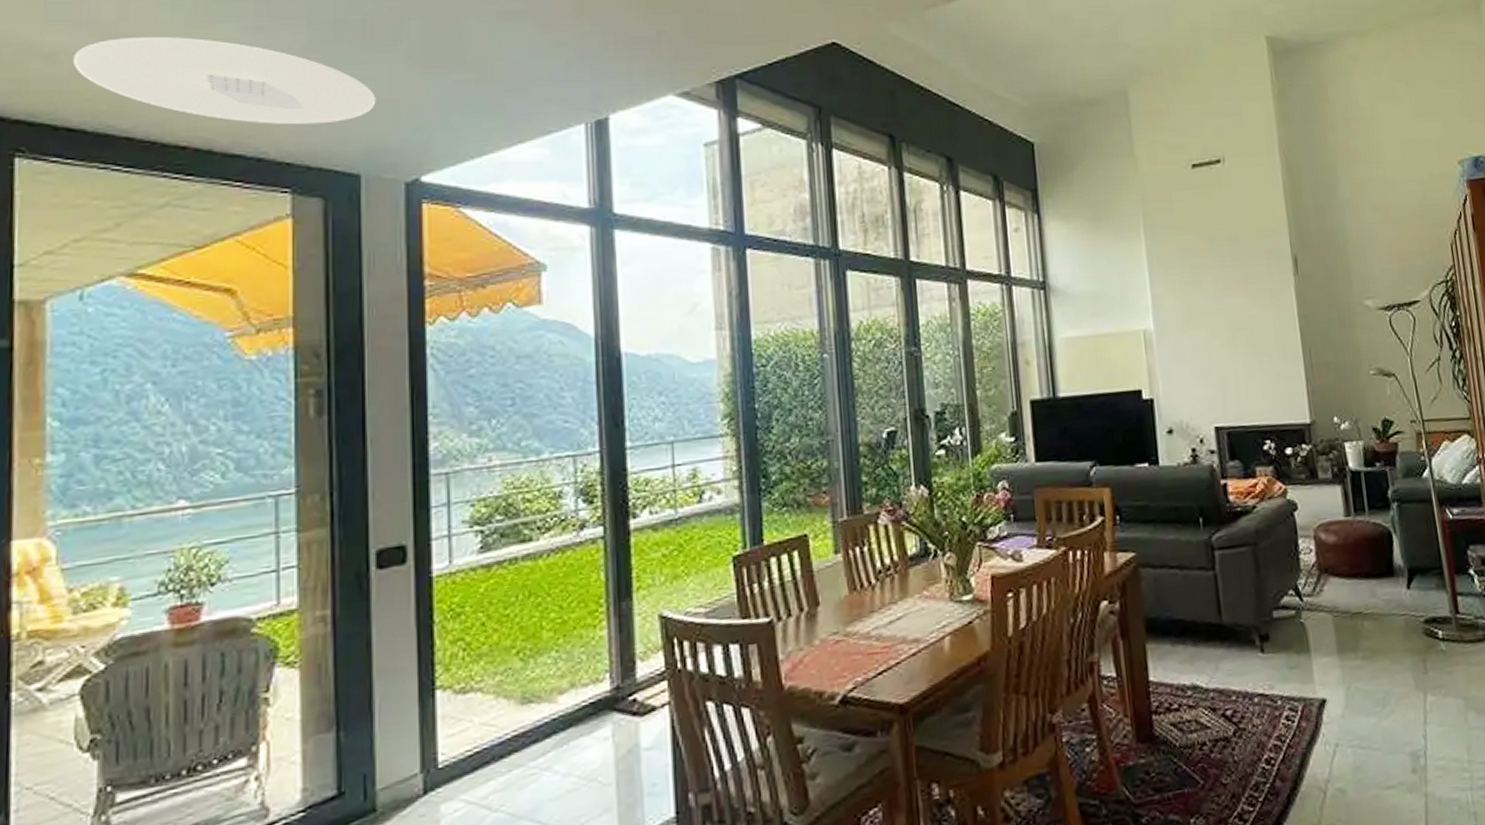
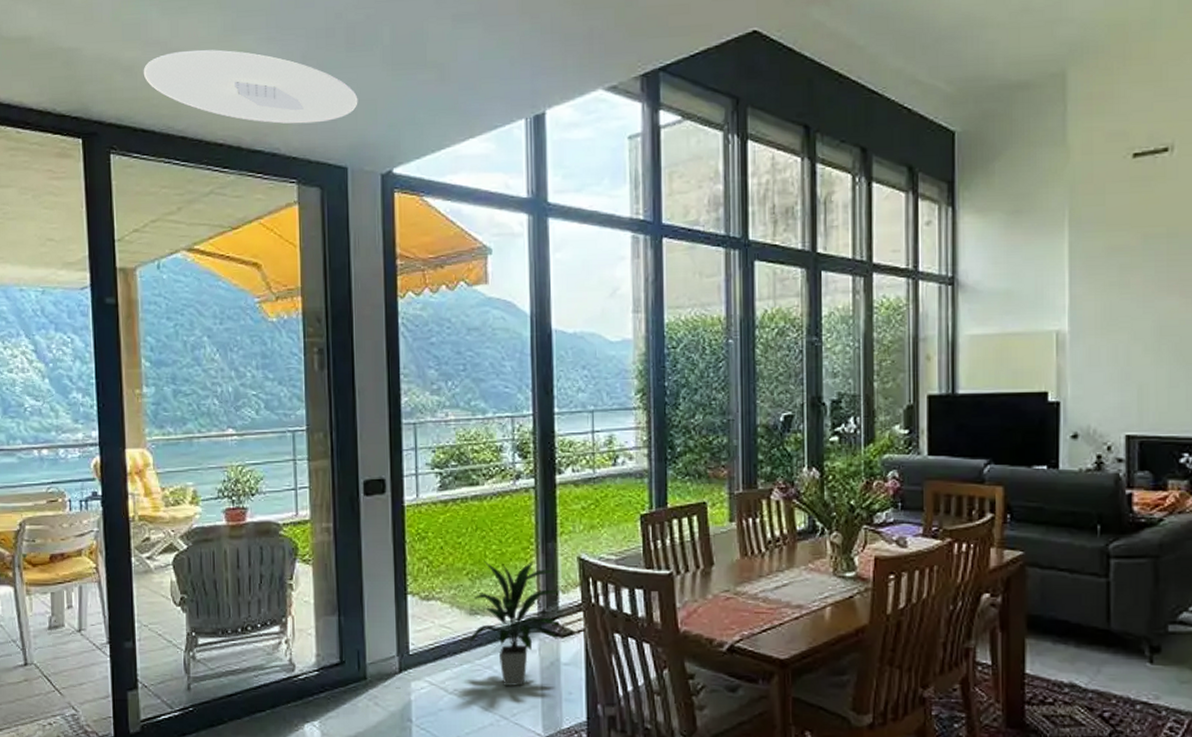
indoor plant: none [519,627,639,789] -> present [468,560,560,686]

